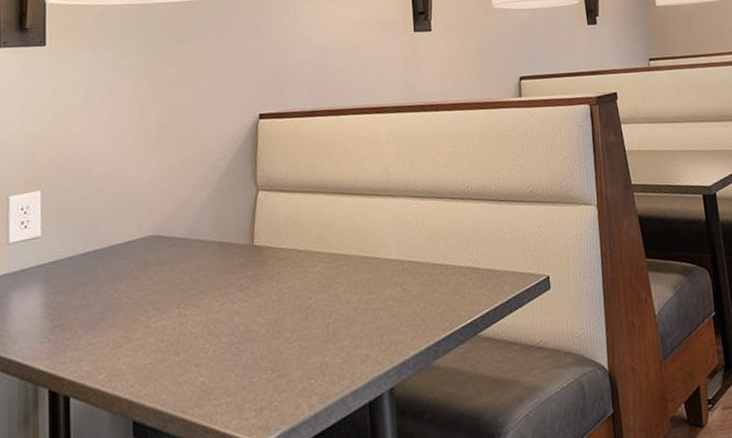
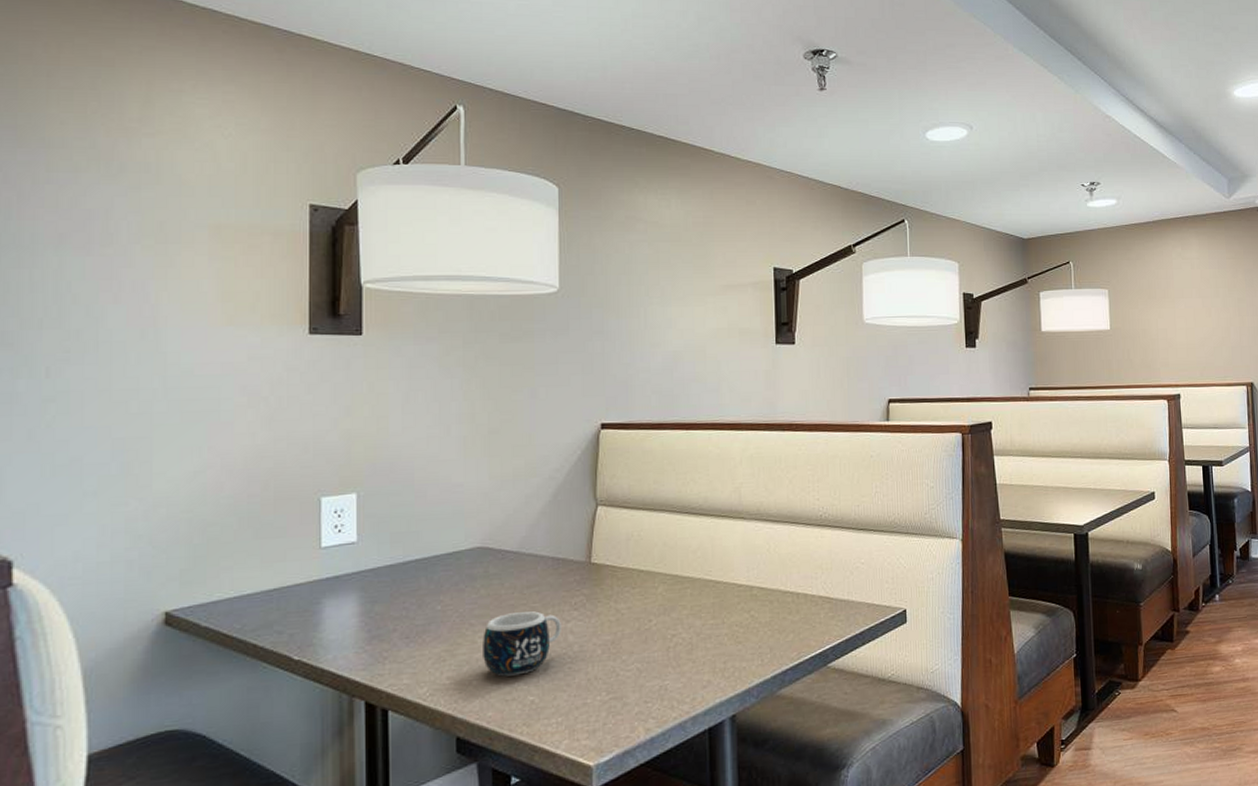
mug: none [156,294,228,359] -> present [483,611,561,677]

